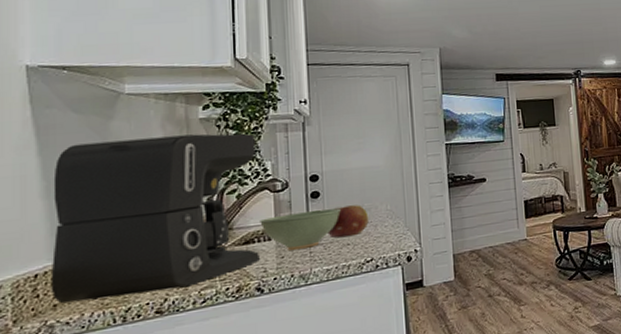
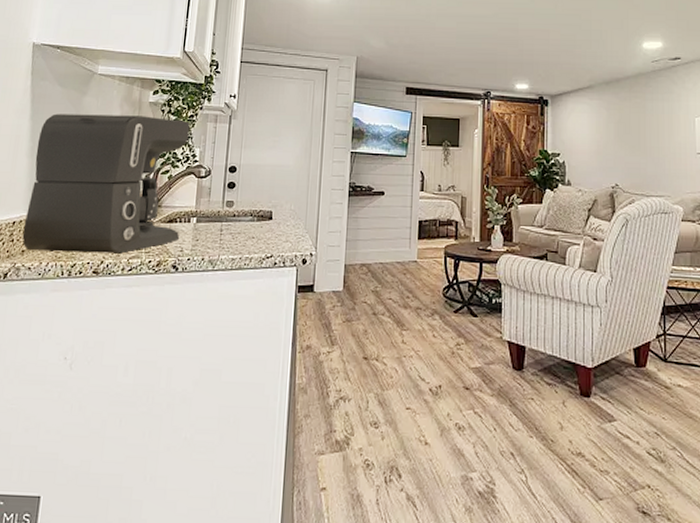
bowl: present [260,208,341,251] -> none [183,200,251,236]
fruit: present [328,204,369,238] -> none [237,200,274,231]

